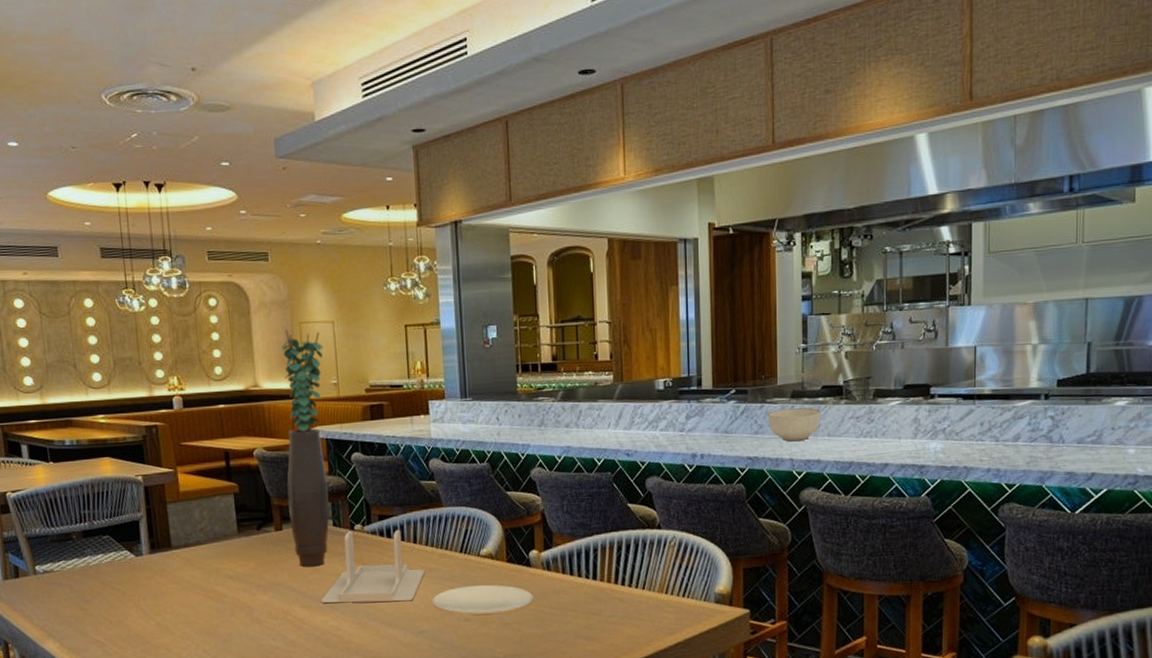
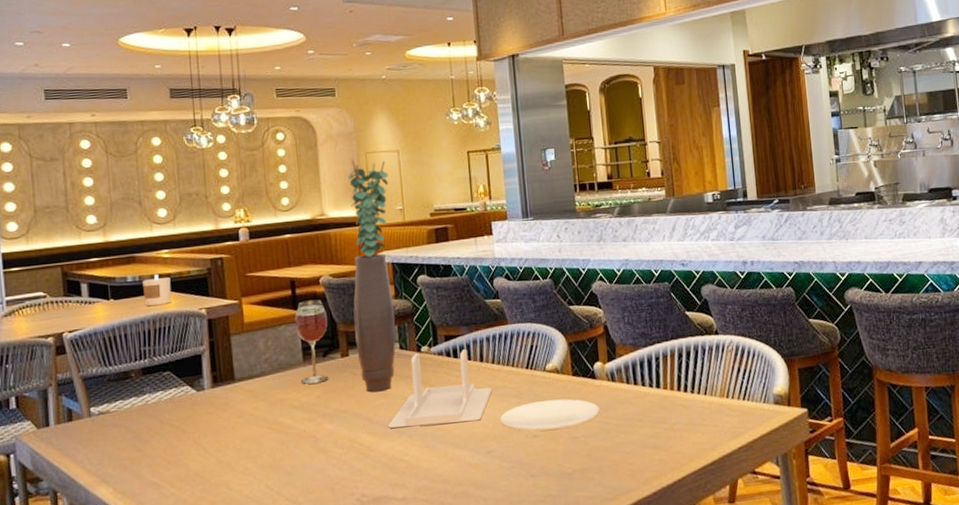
candle: none [80,438,109,471] -> present [142,273,172,307]
wineglass: none [228,472,263,555] -> present [294,299,329,384]
bowl: present [767,408,822,442] -> none [809,213,858,246]

